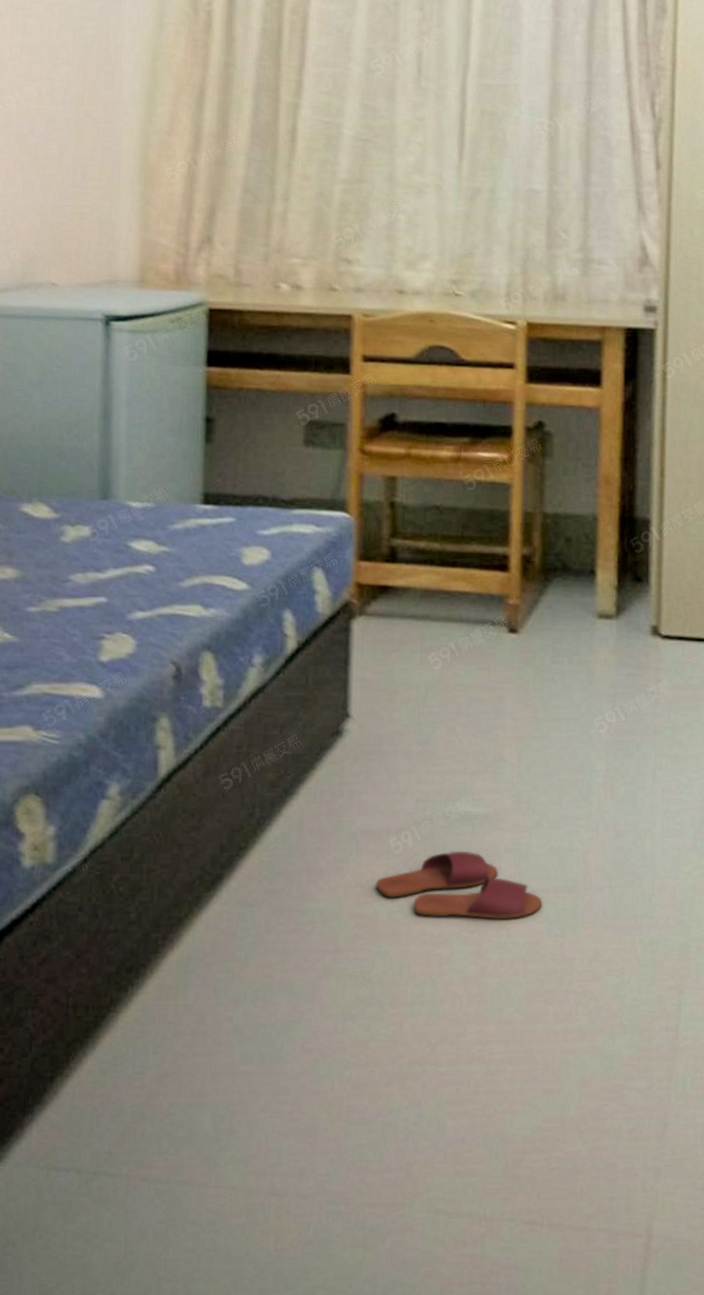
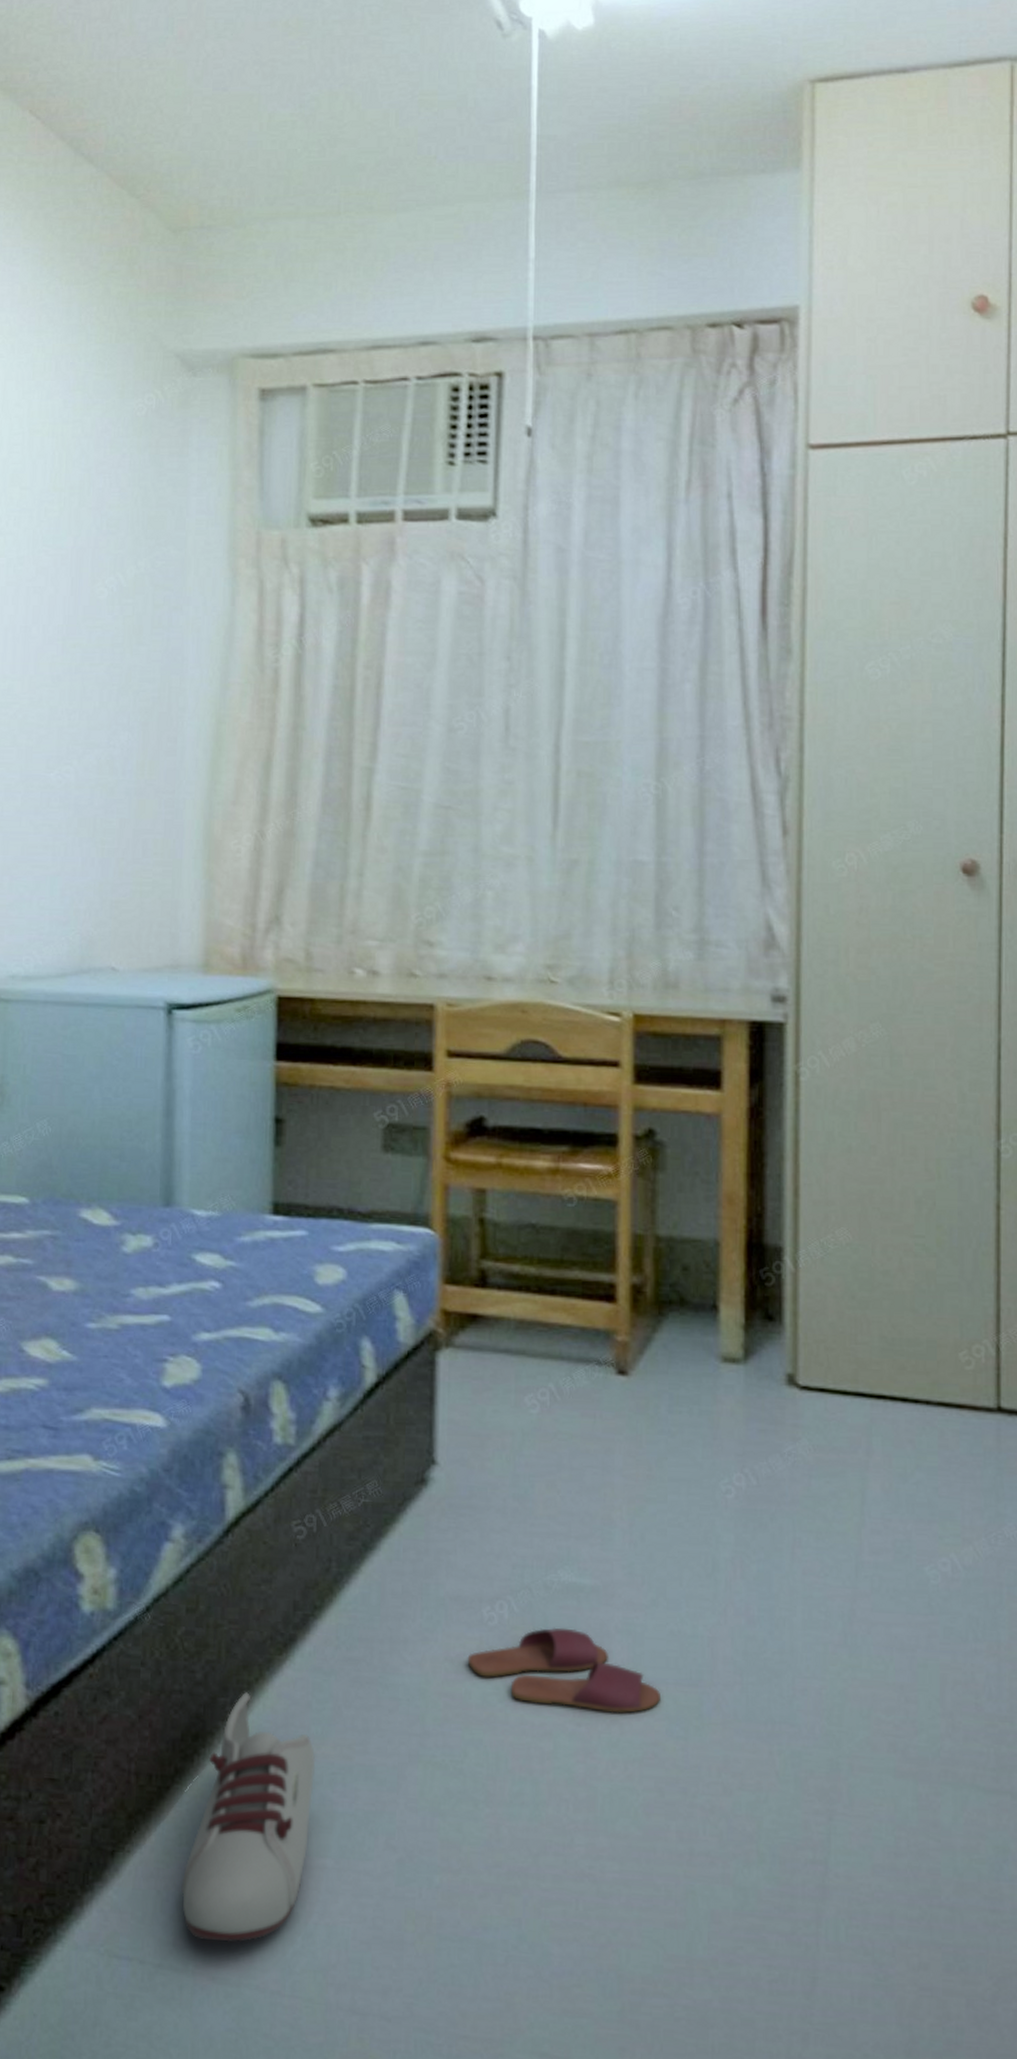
shoe: none [116,927,240,1146] -> present [181,1692,316,1942]

